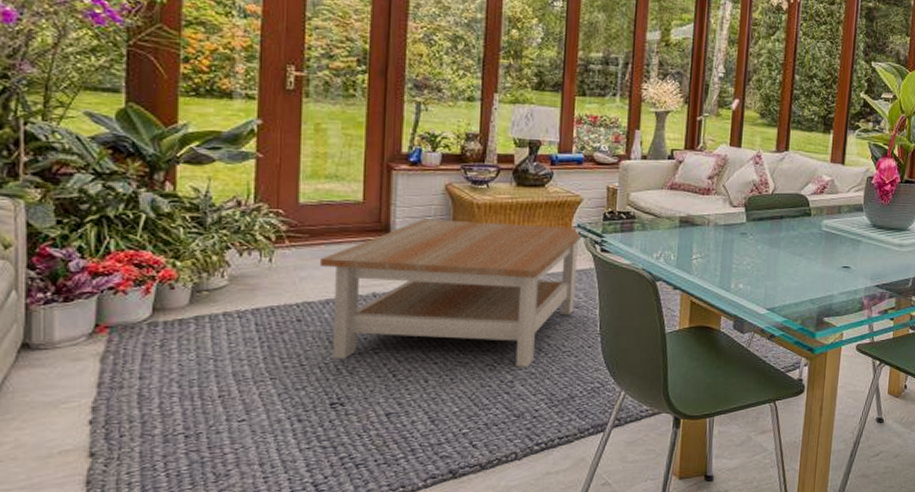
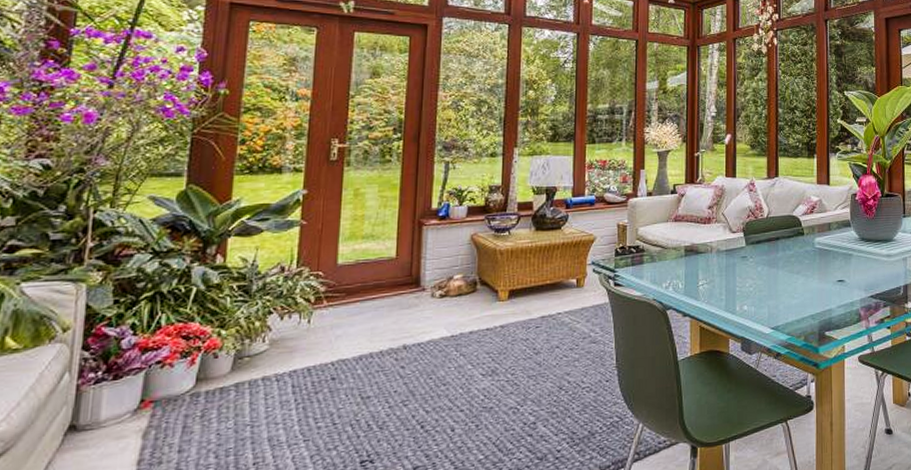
coffee table: present [319,219,584,367] -> none [354,265,598,415]

